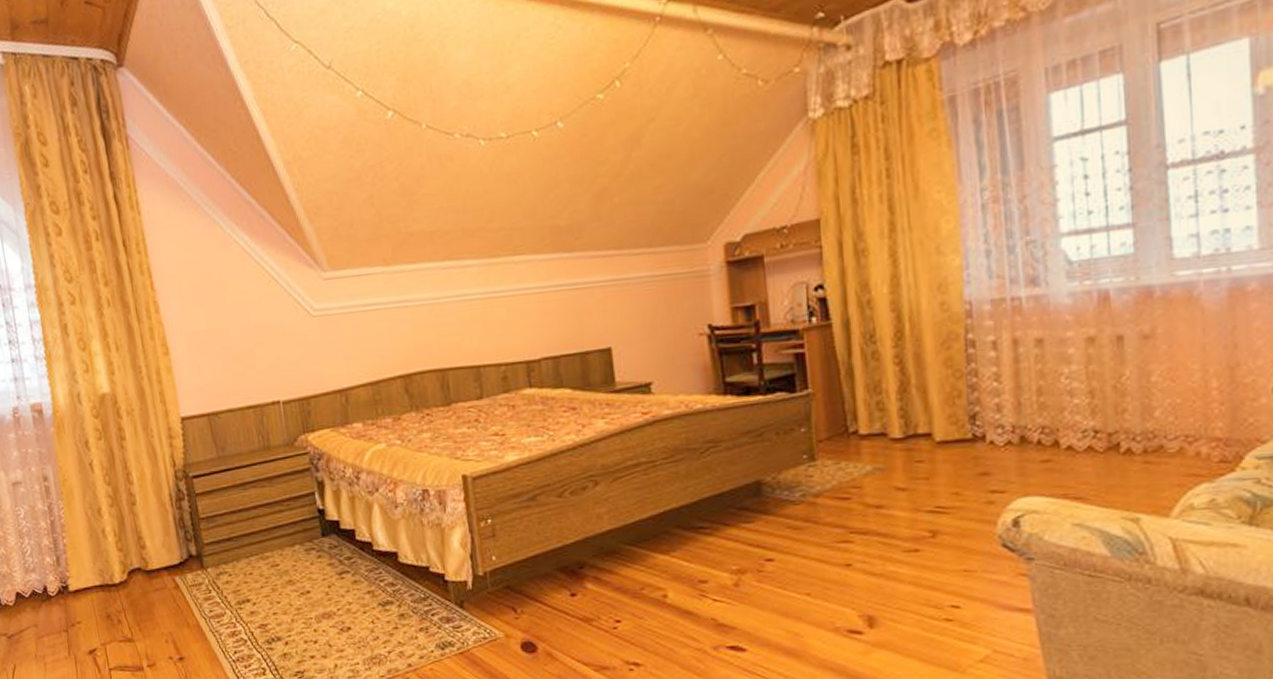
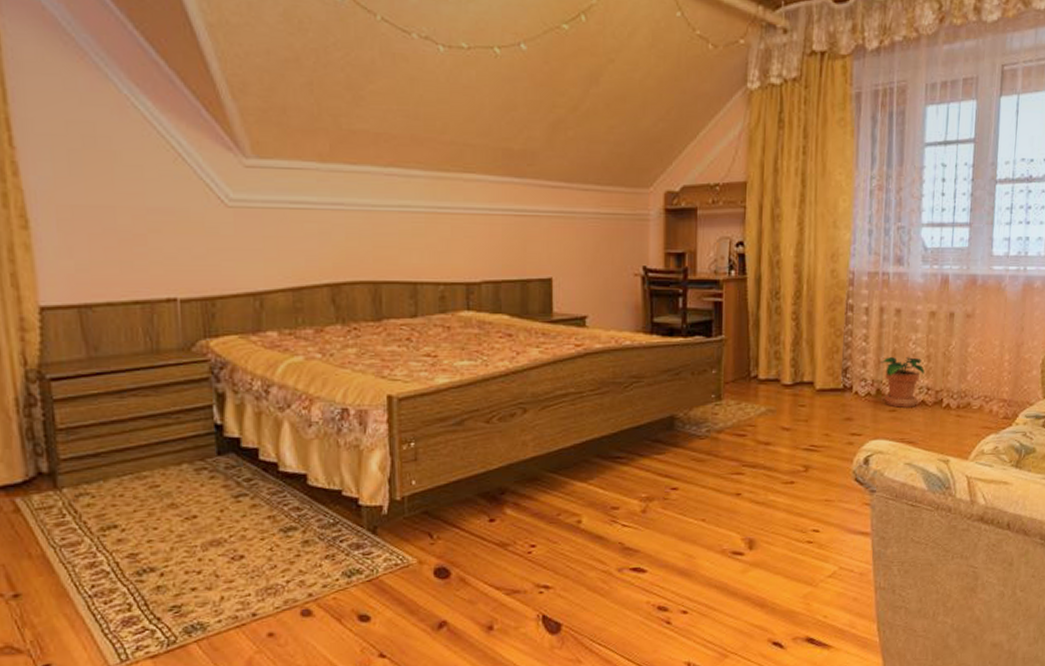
potted plant: none [1020,394,1088,457] -> present [880,356,925,408]

